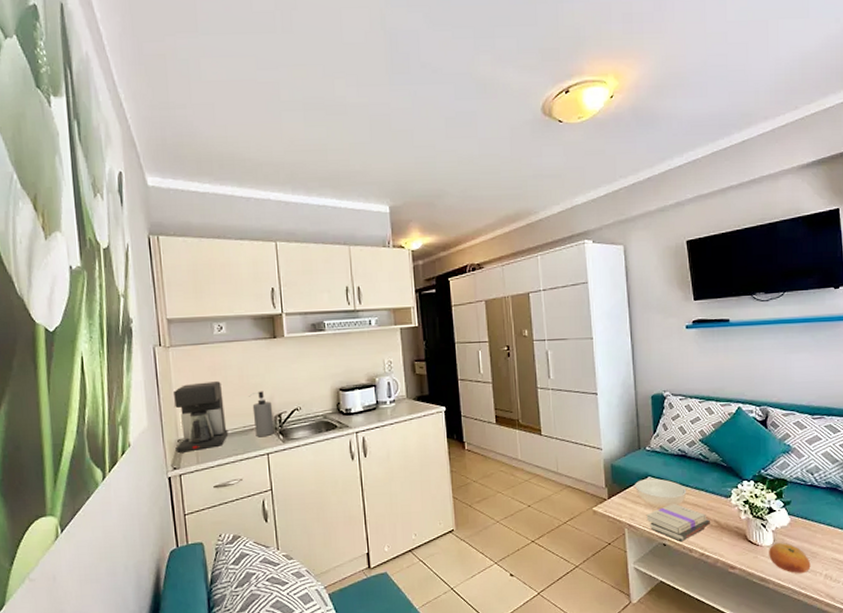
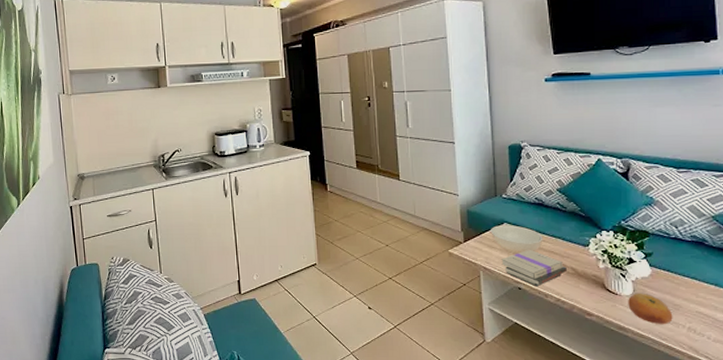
coffee maker: present [174,381,228,453] -> none [75,125,120,185]
soap dispenser: present [249,391,274,438] -> none [137,134,158,175]

